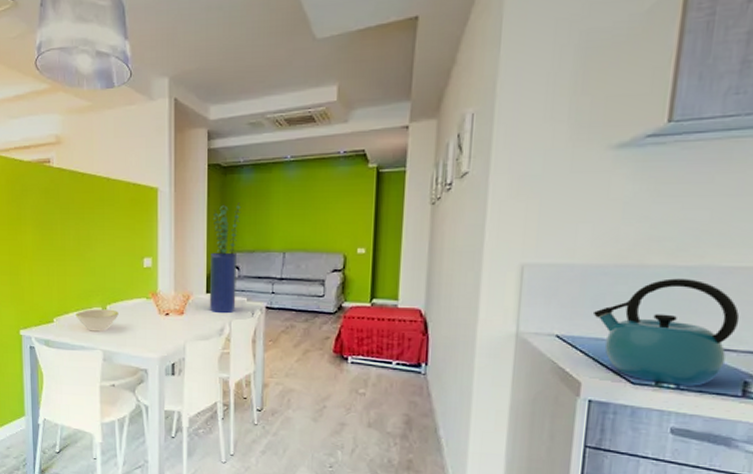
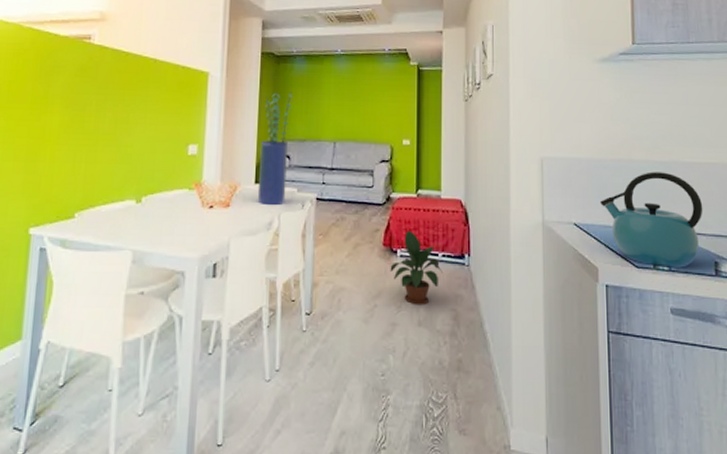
bowl: present [76,309,119,332] -> none [103,201,156,228]
potted plant: none [340,338,396,409] -> present [390,230,442,305]

